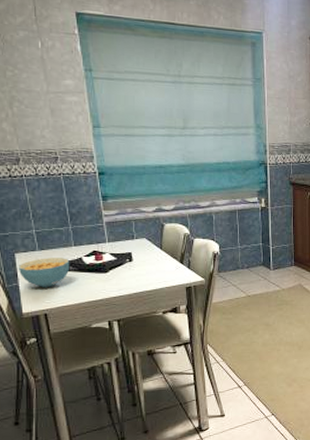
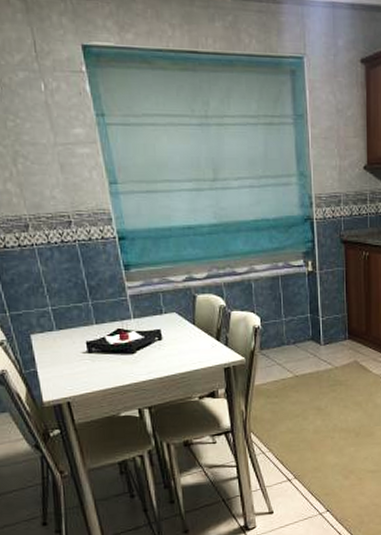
cereal bowl: present [18,258,70,287] -> none [34,338,93,372]

